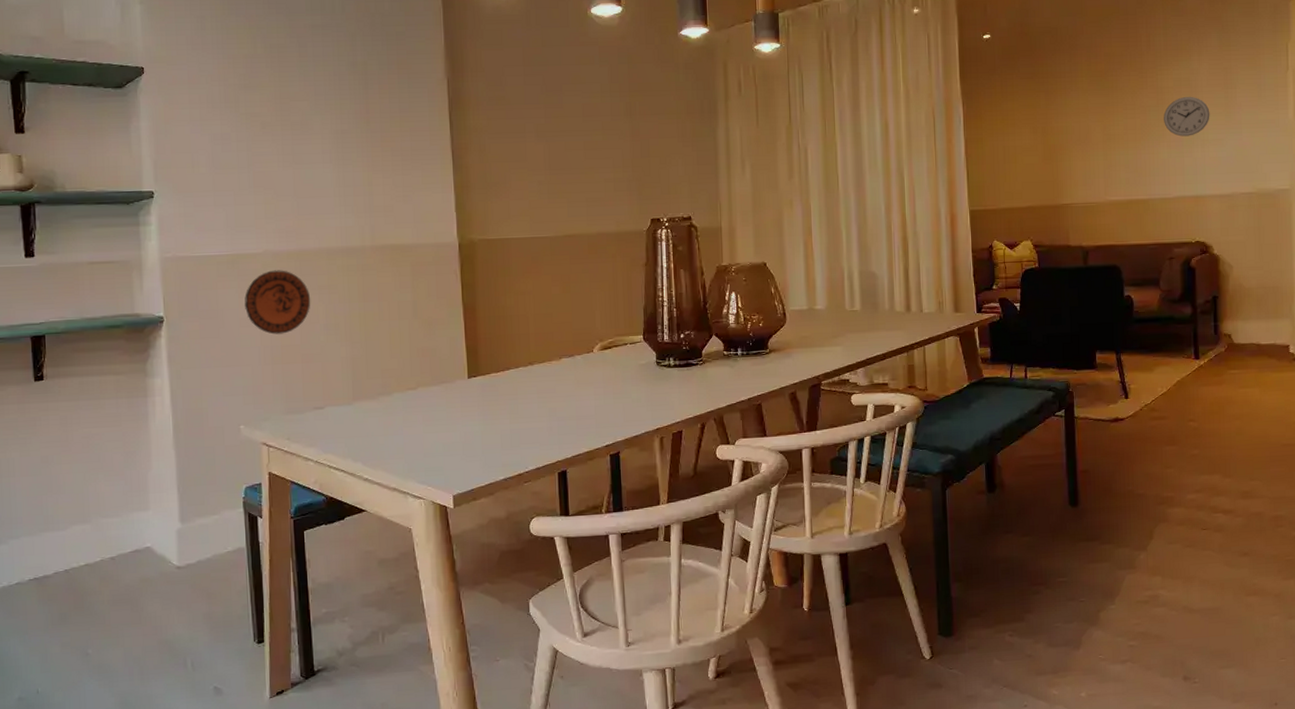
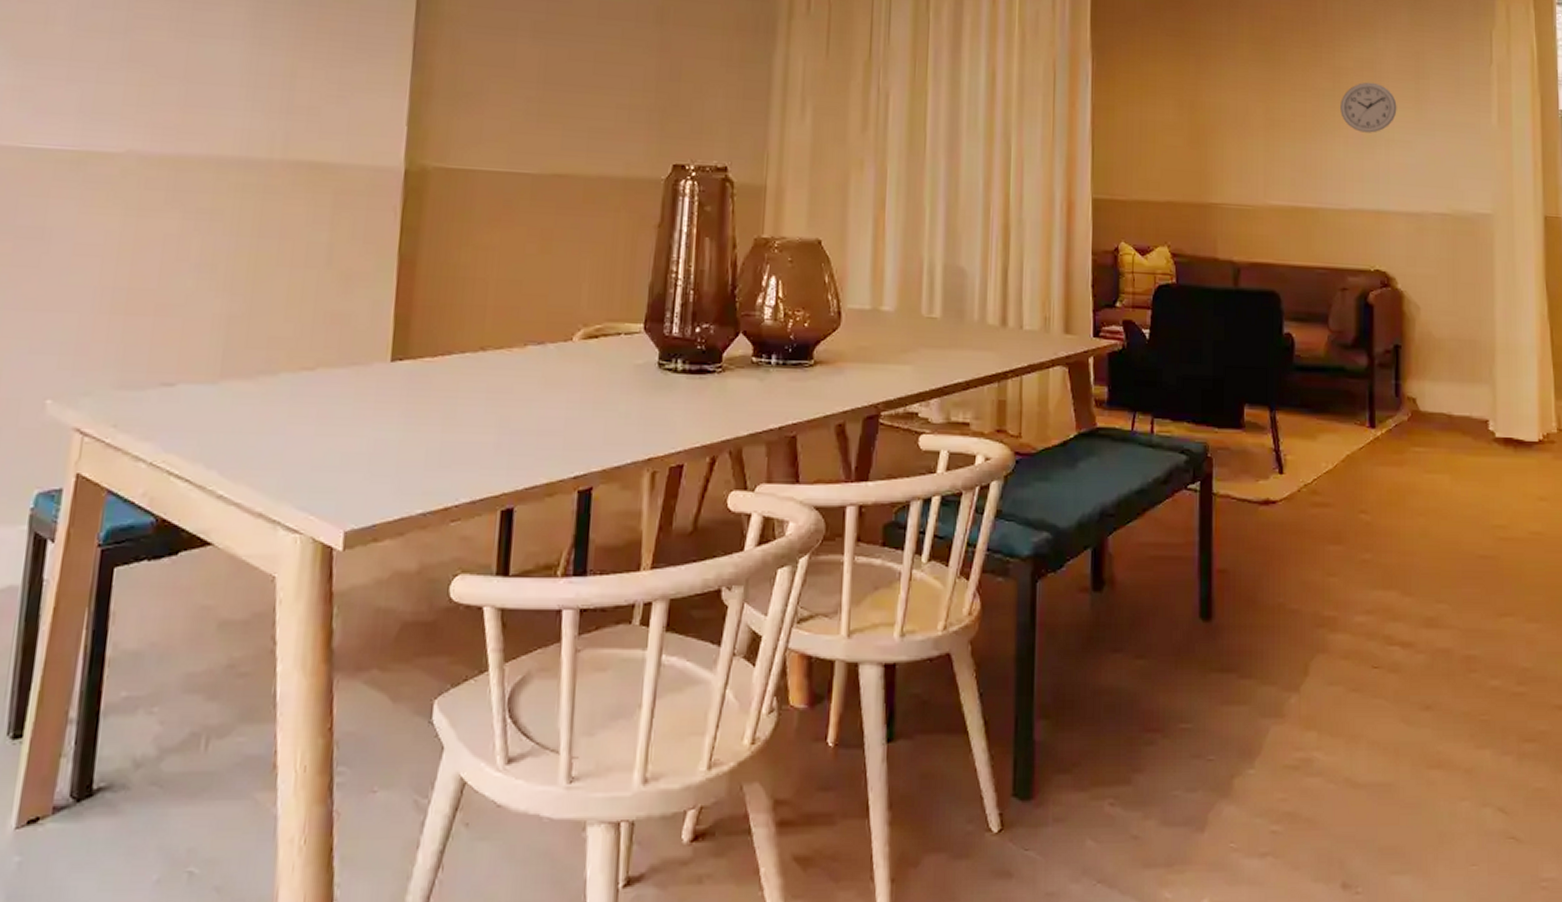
decorative plate: present [244,270,311,335] -> none [84,179,183,272]

